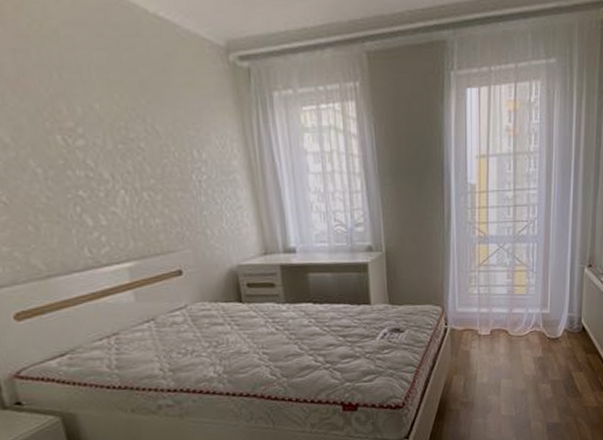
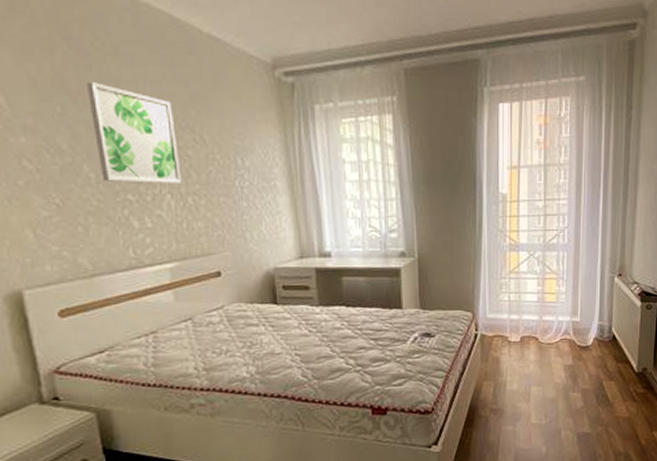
wall art: none [26,69,136,178] -> present [87,82,182,183]

